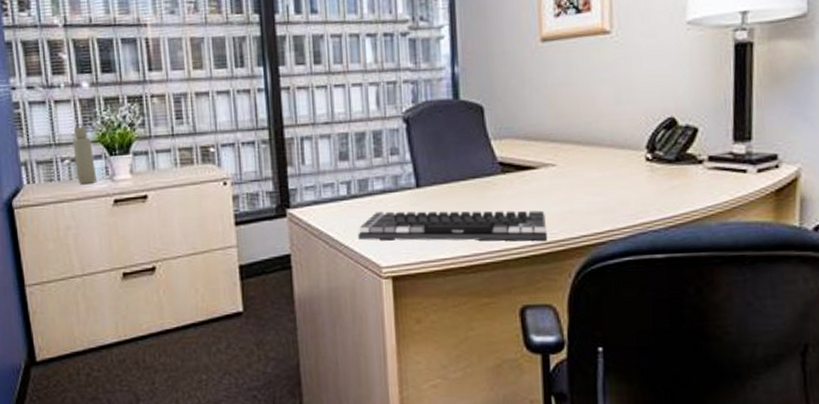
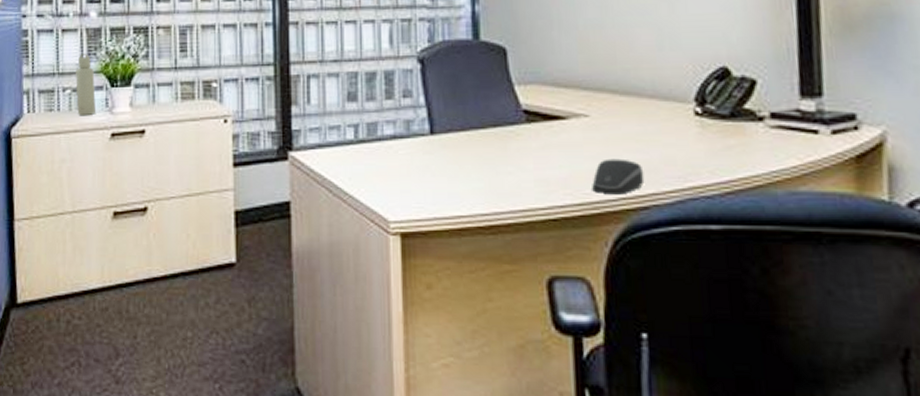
computer keyboard: present [358,210,548,241] -> none [364,159,580,202]
computer mouse: none [558,201,603,233] -> present [592,158,645,195]

